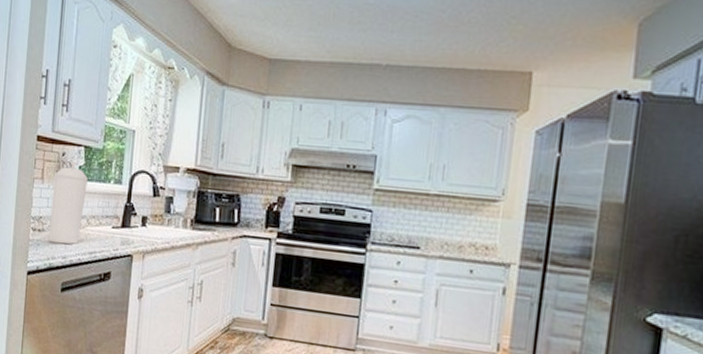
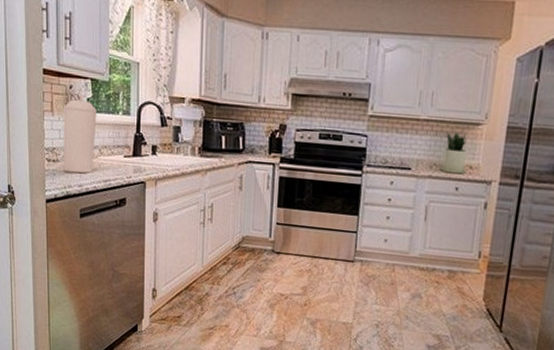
planter: none [452,208,482,256] -> present [440,131,467,174]

